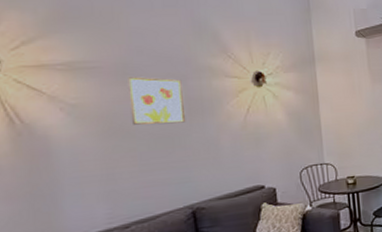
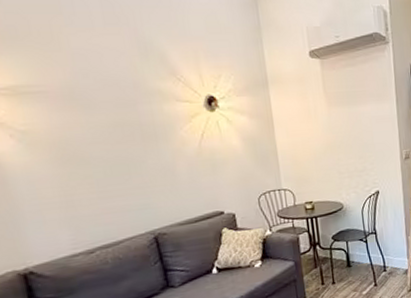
wall art: present [128,76,186,125] -> none [76,101,141,152]

